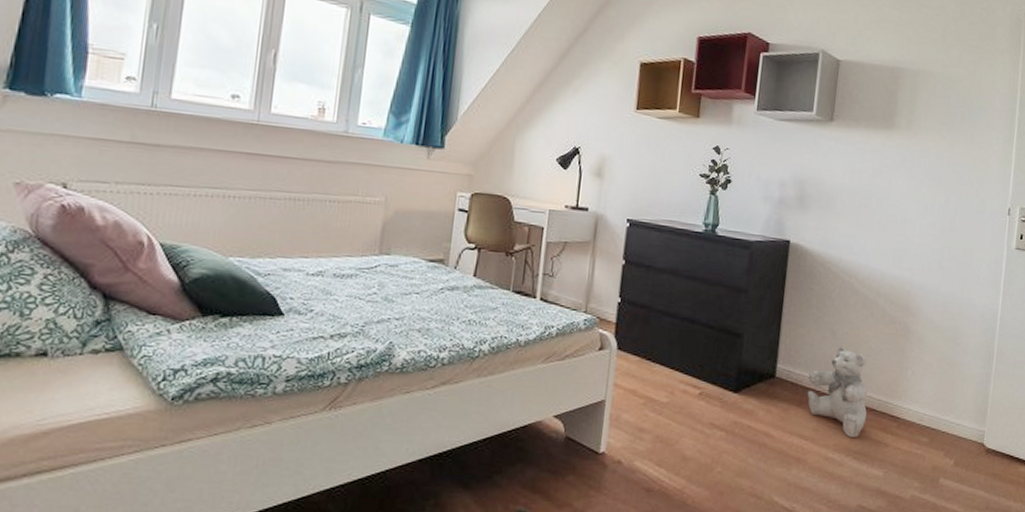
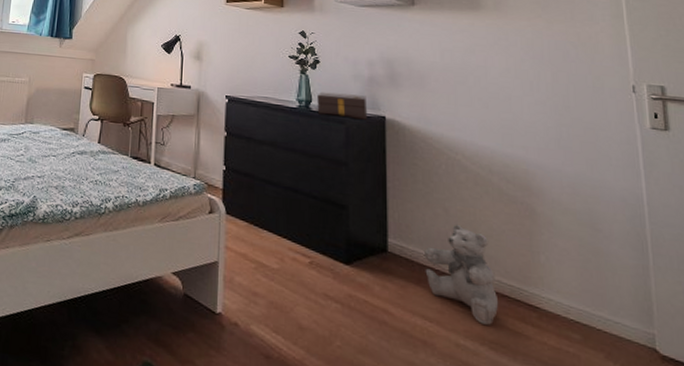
jewelry box: none [723,214,774,245] -> present [317,92,368,120]

